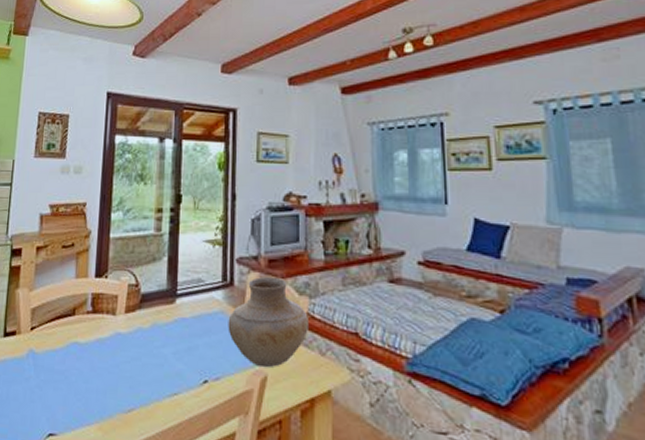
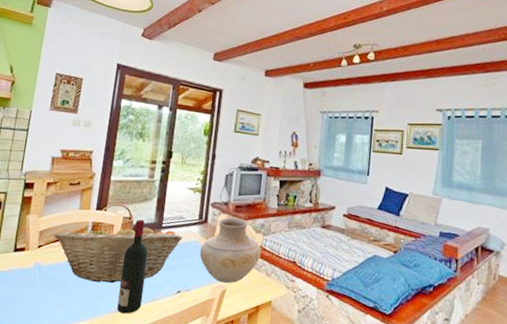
fruit basket: none [48,292,204,373] -> present [54,223,183,284]
wine bottle: none [129,286,163,415] -> present [117,219,149,314]

